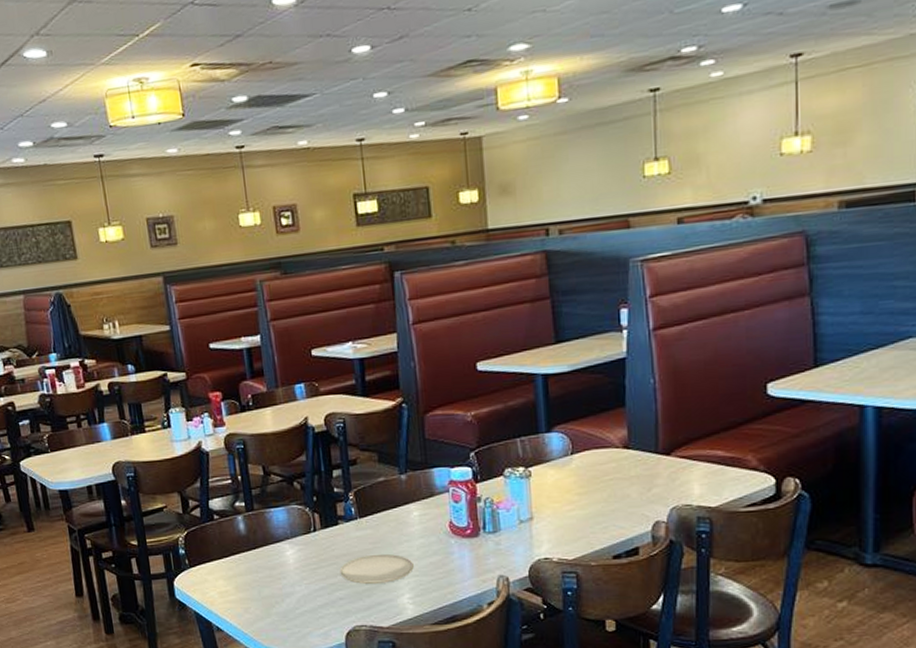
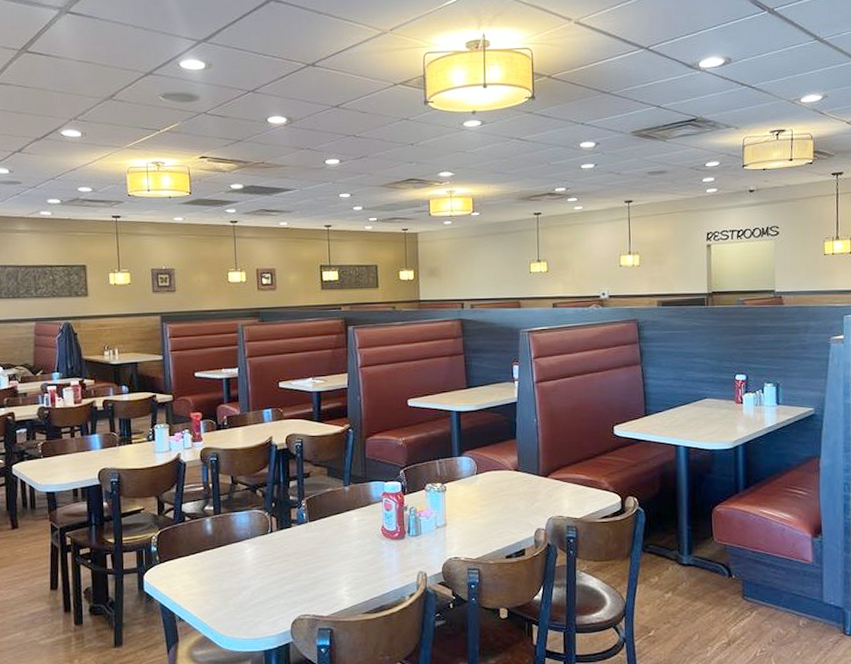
plate: present [339,553,414,585] -> none [290,552,351,579]

